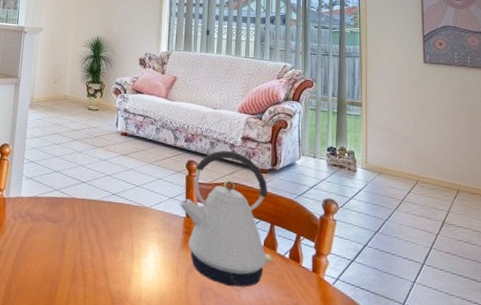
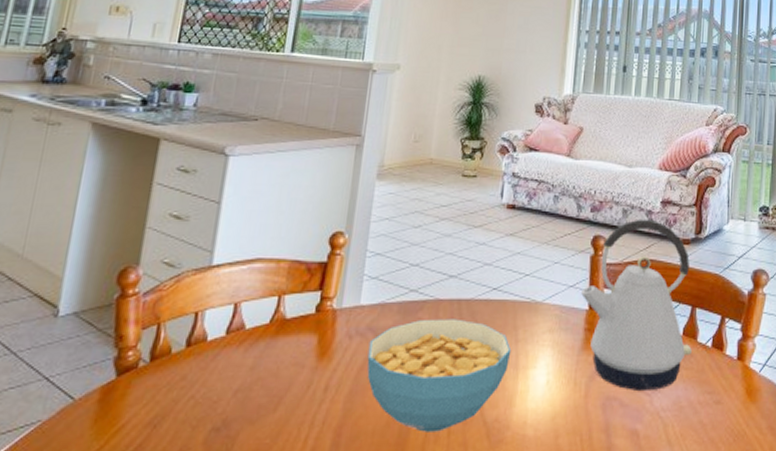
cereal bowl: none [27,211,128,295] -> present [367,319,512,432]

